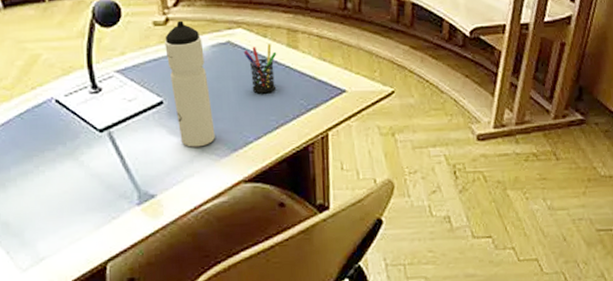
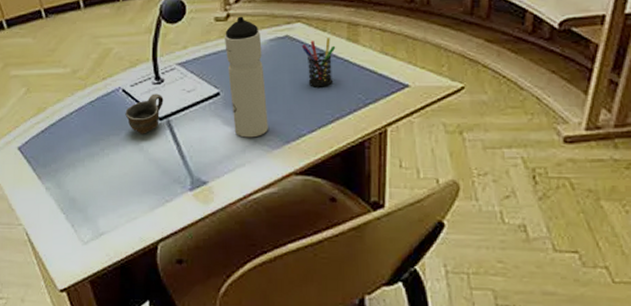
cup: none [60,103,103,148] -> present [125,93,164,134]

